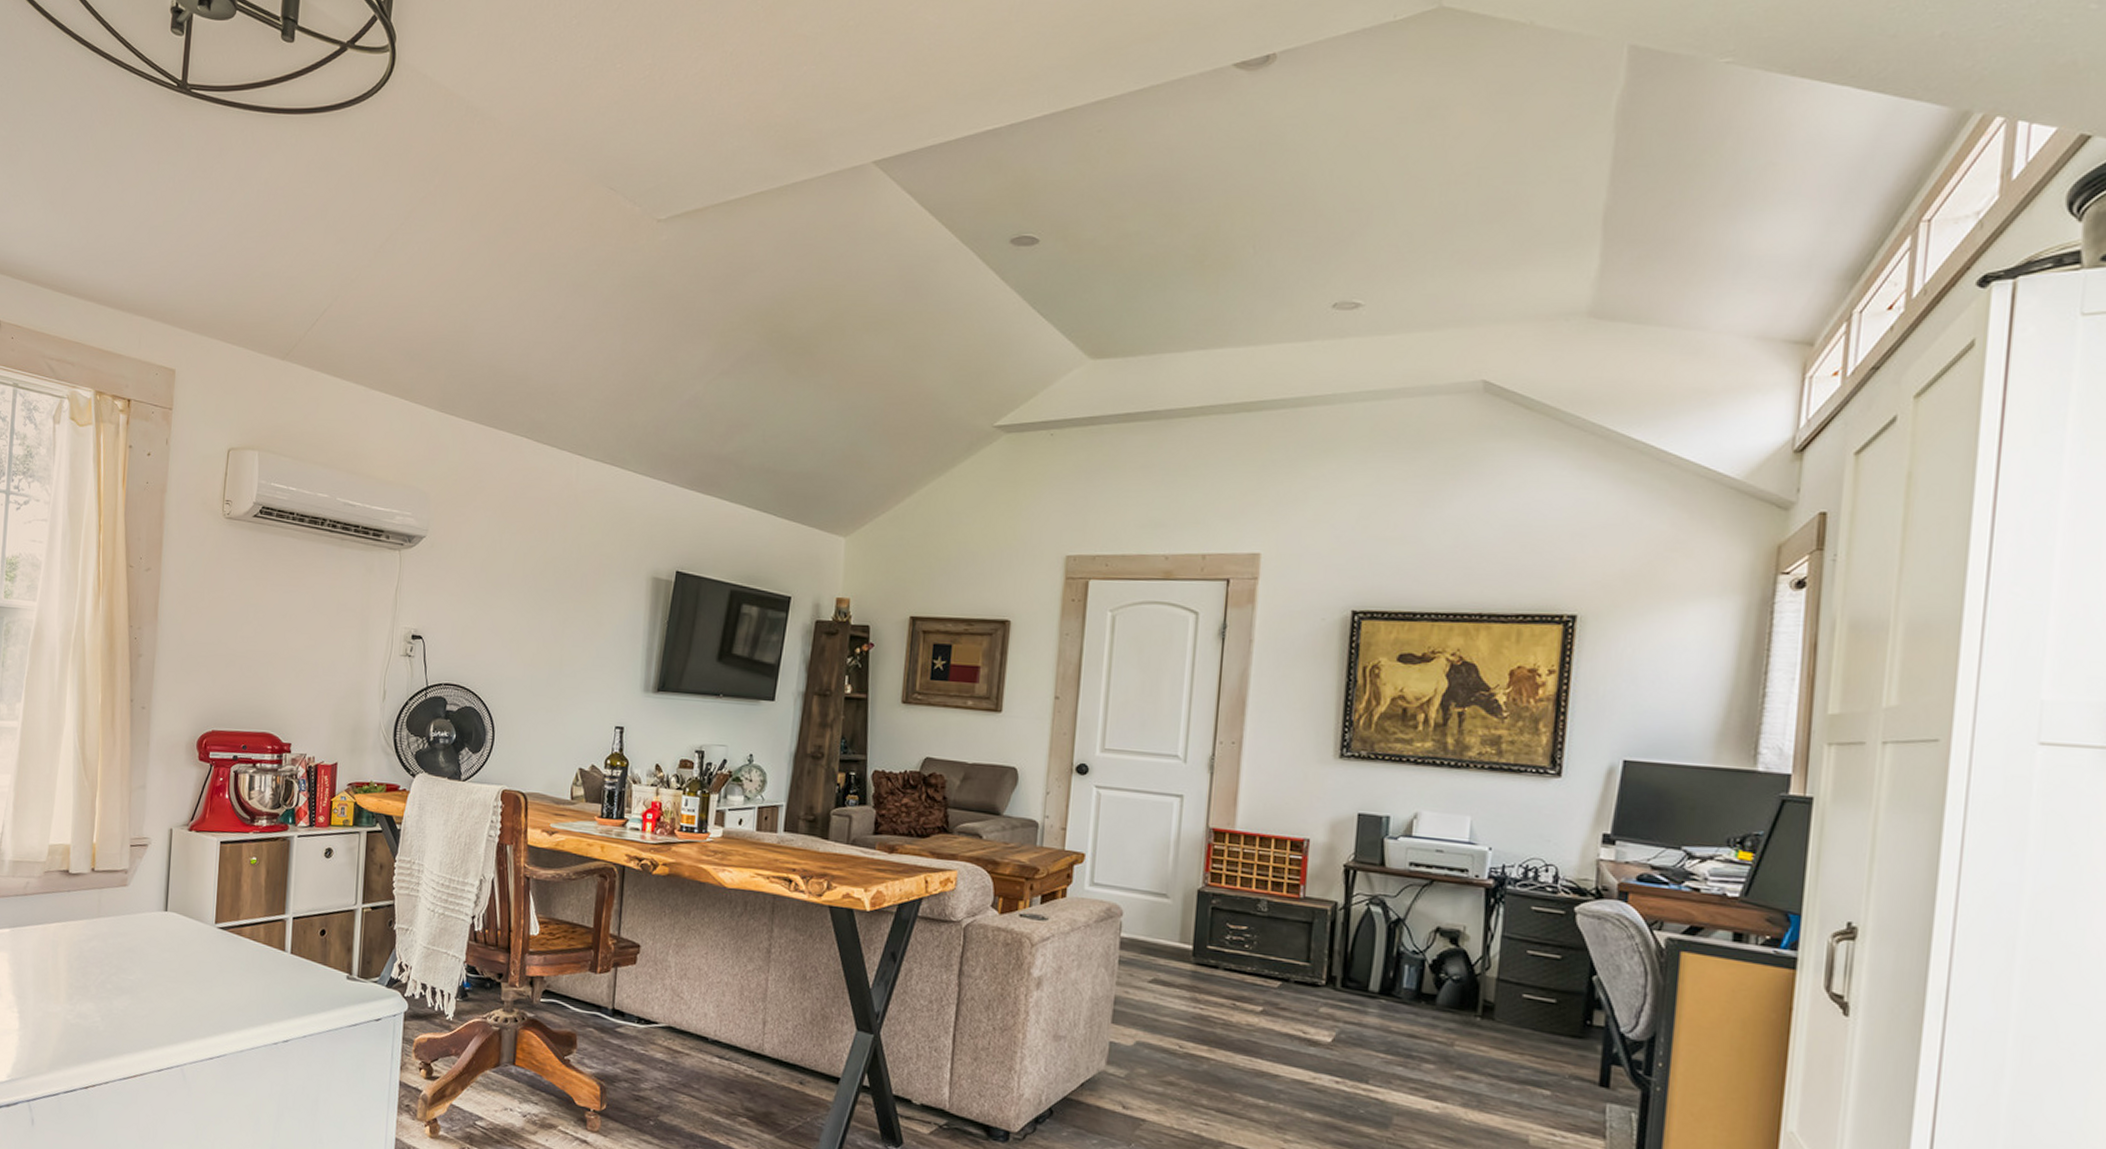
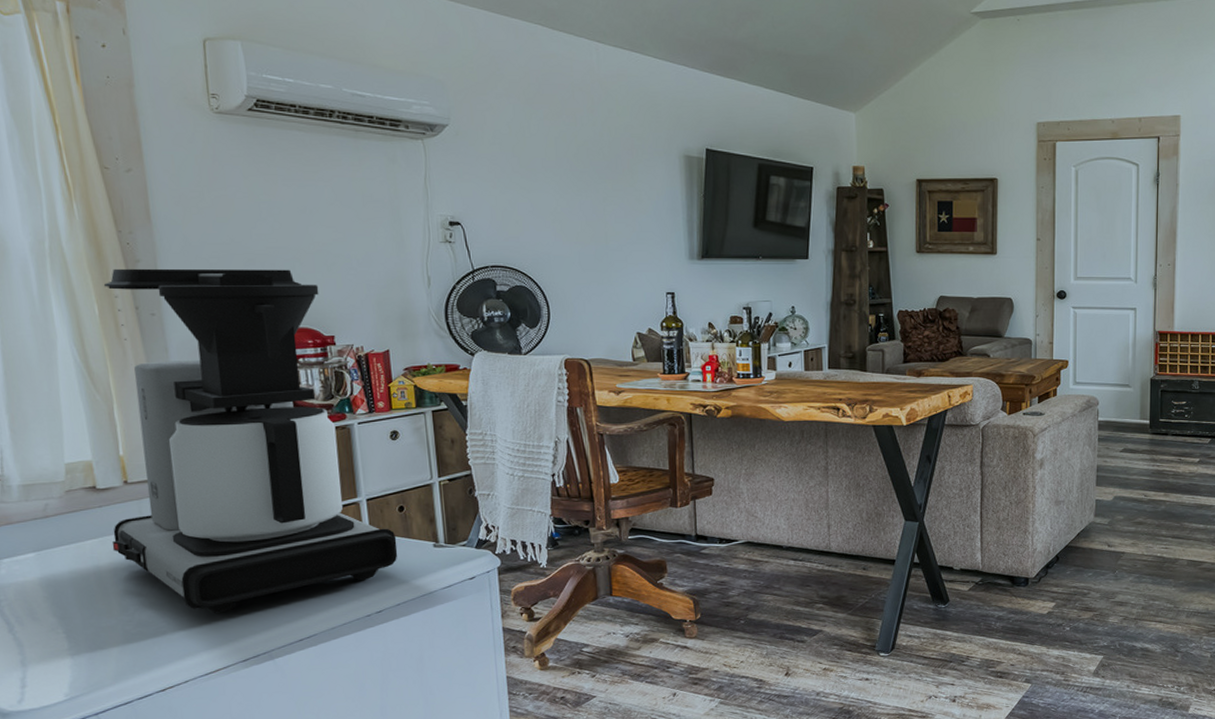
coffee maker: none [71,661,314,1016] -> present [103,268,398,613]

